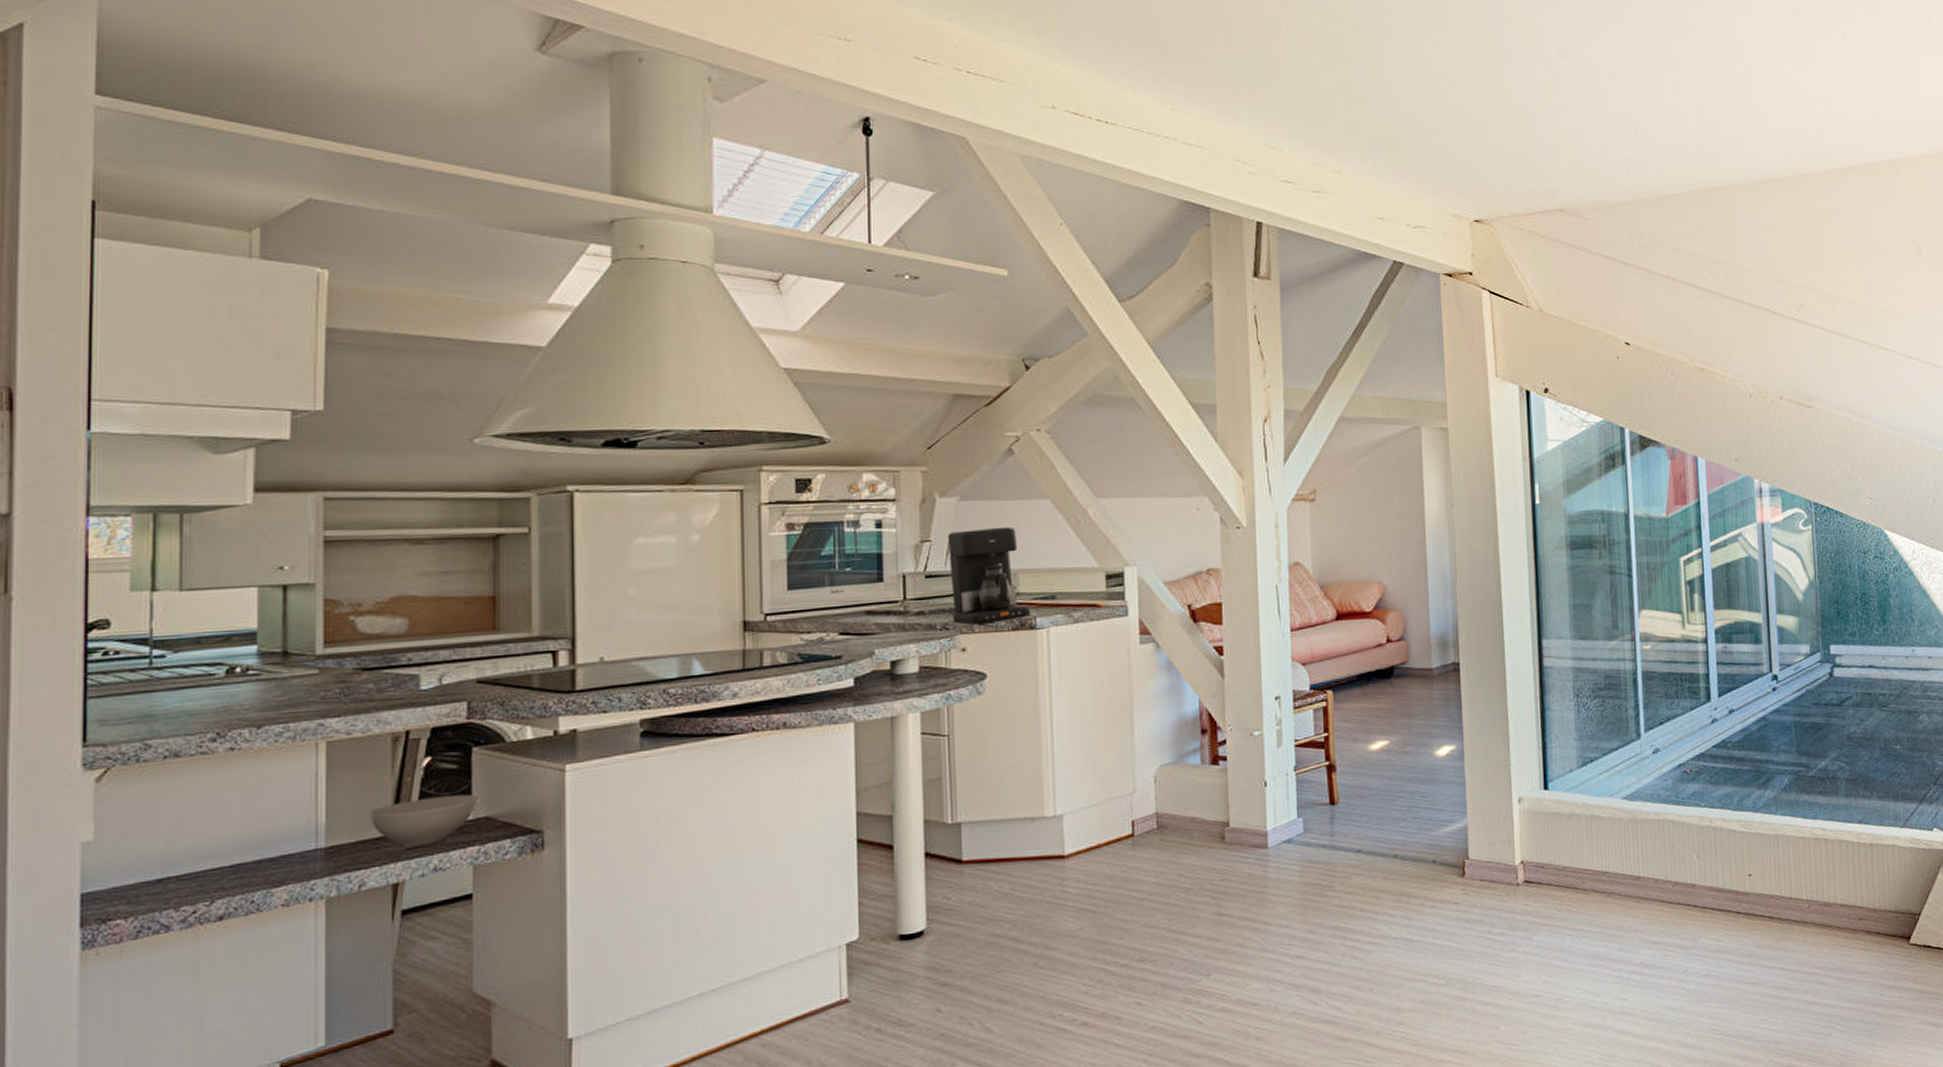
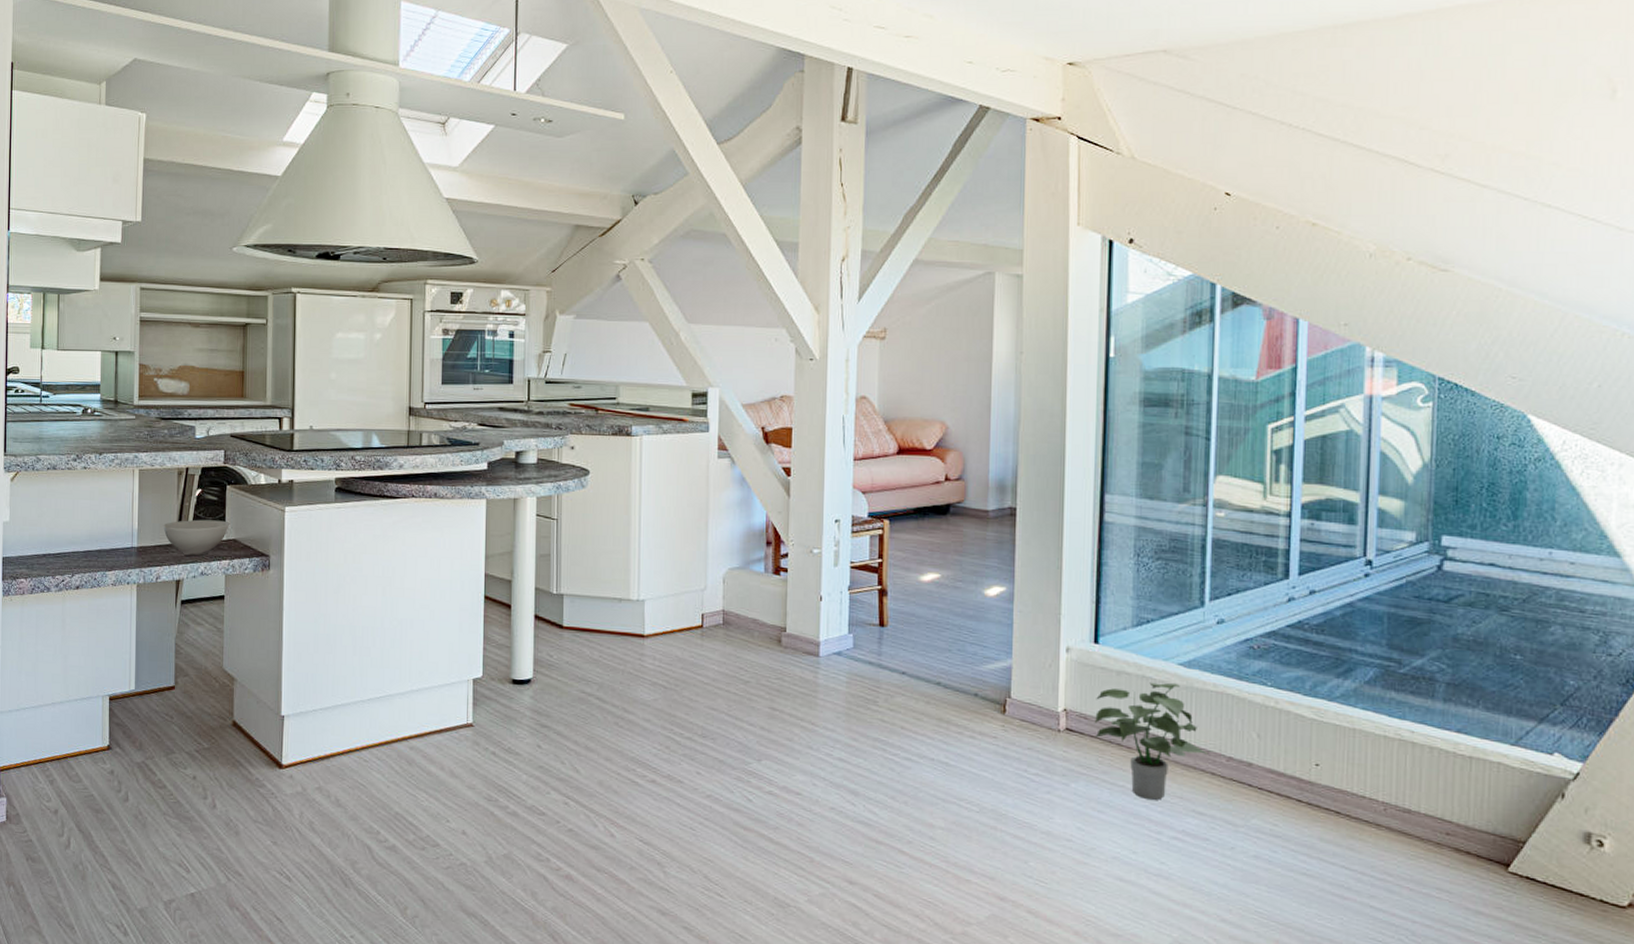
coffee maker: present [947,526,1031,625] -> none [564,344,628,427]
potted plant: none [1550,818,1655,939] -> present [1094,682,1207,800]

